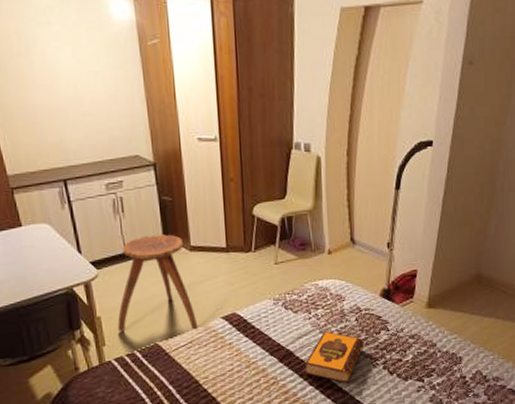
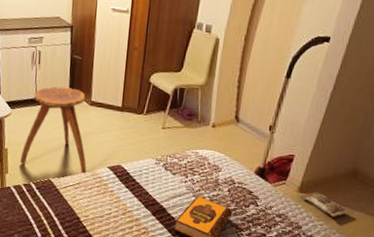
bag: none [430,304,480,328] -> present [300,191,350,217]

